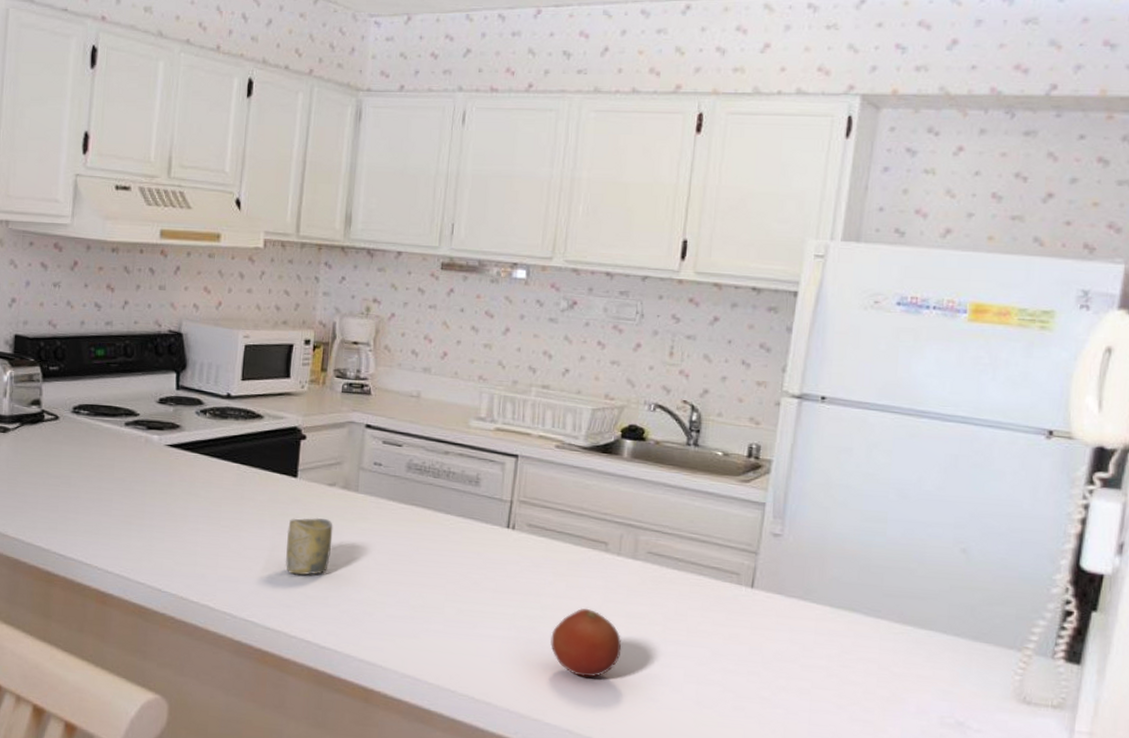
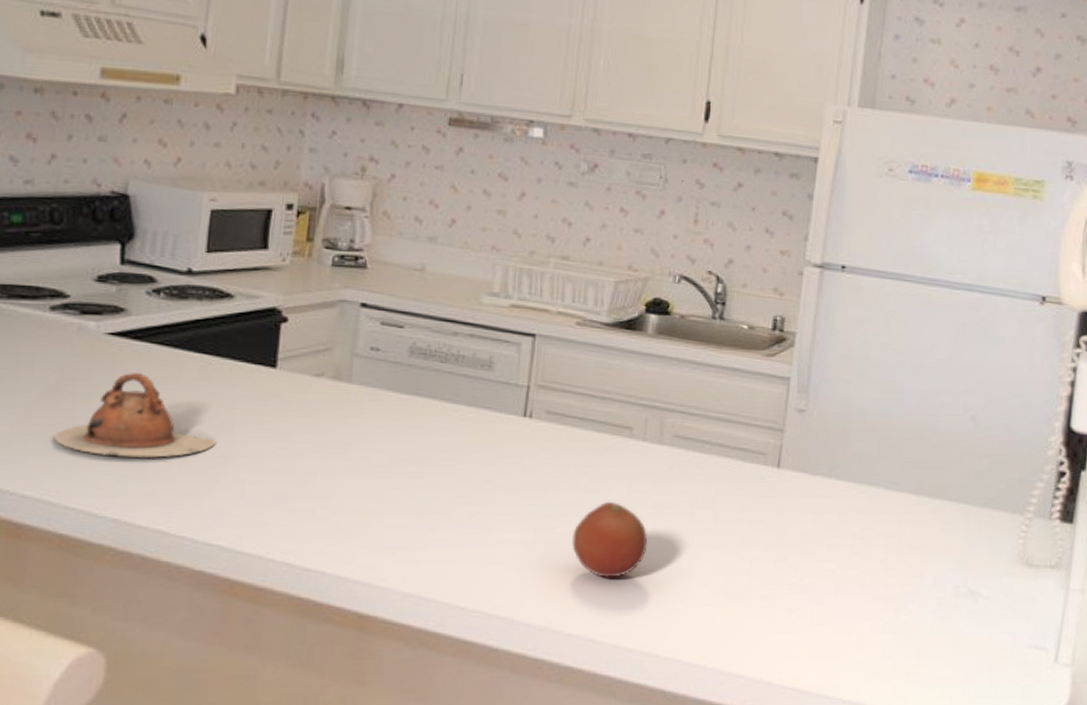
teapot: none [129,477,250,547] -> present [54,373,216,458]
cup: present [286,517,333,575] -> none [262,414,321,485]

